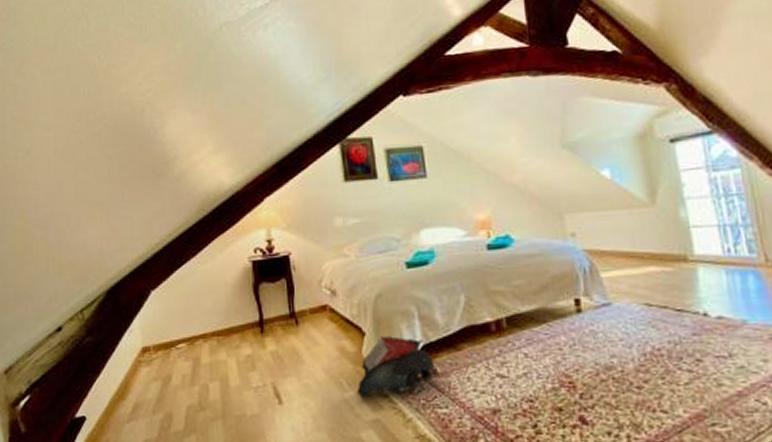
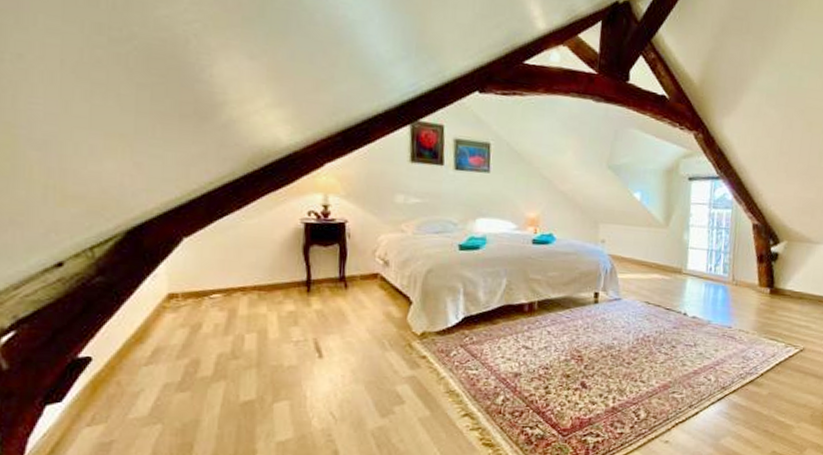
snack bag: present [357,336,439,398] -> none [398,306,474,357]

